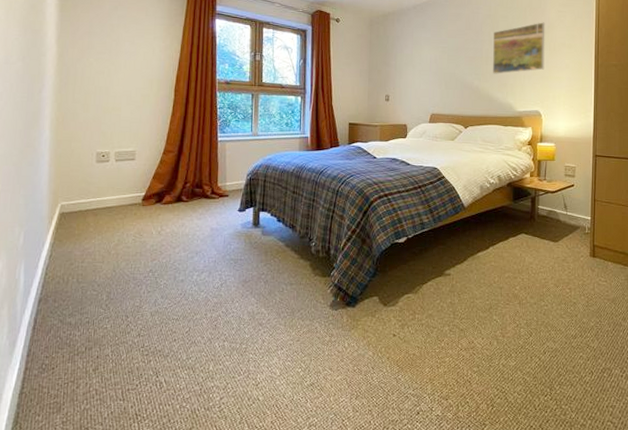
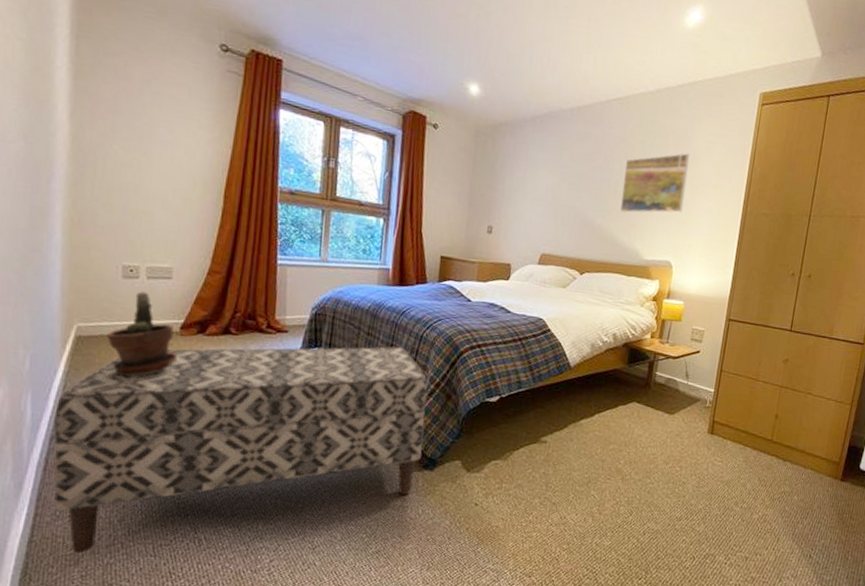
bench: none [41,201,346,402] -> present [54,346,428,554]
potted plant: none [84,172,141,243] -> present [107,291,178,376]

